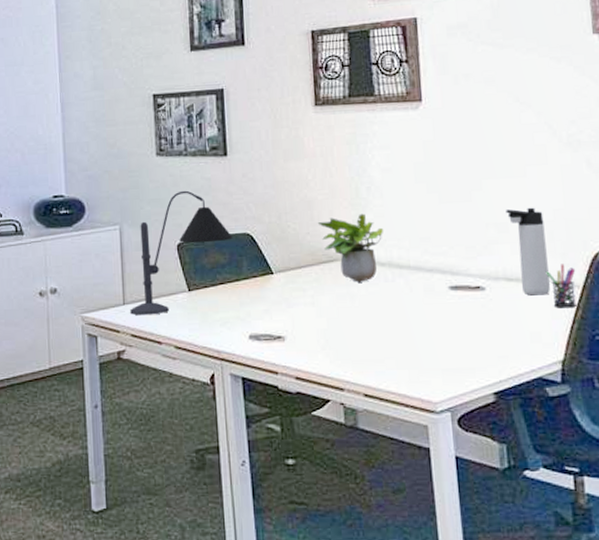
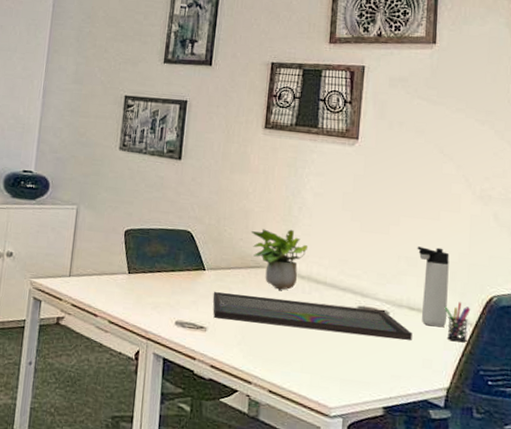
desk lamp: present [130,190,233,316] -> none [74,184,175,290]
monitor: none [286,287,515,324] -> present [213,291,412,341]

